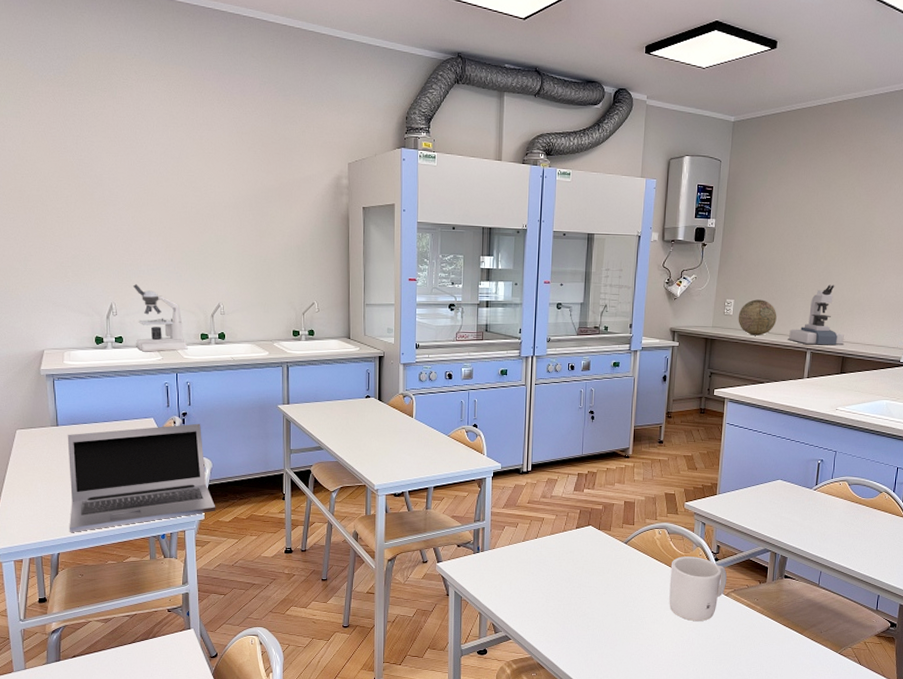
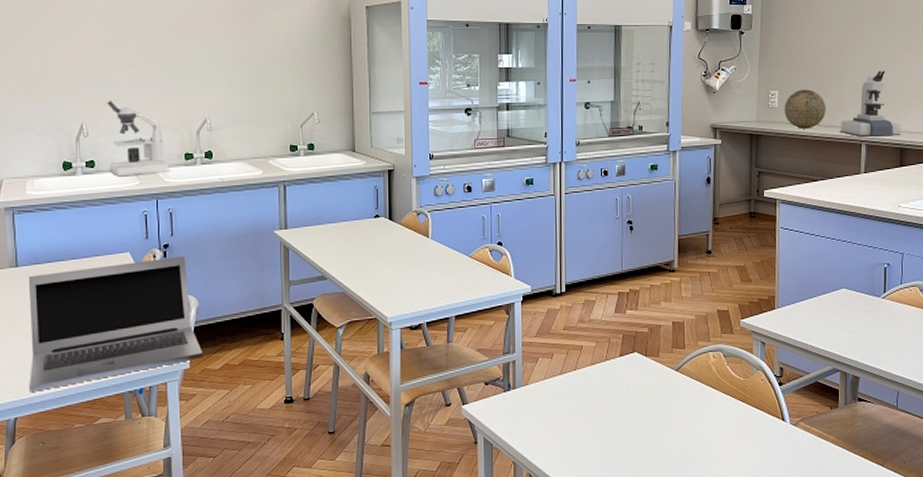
mug: present [669,556,728,621] -> none [729,382,794,458]

